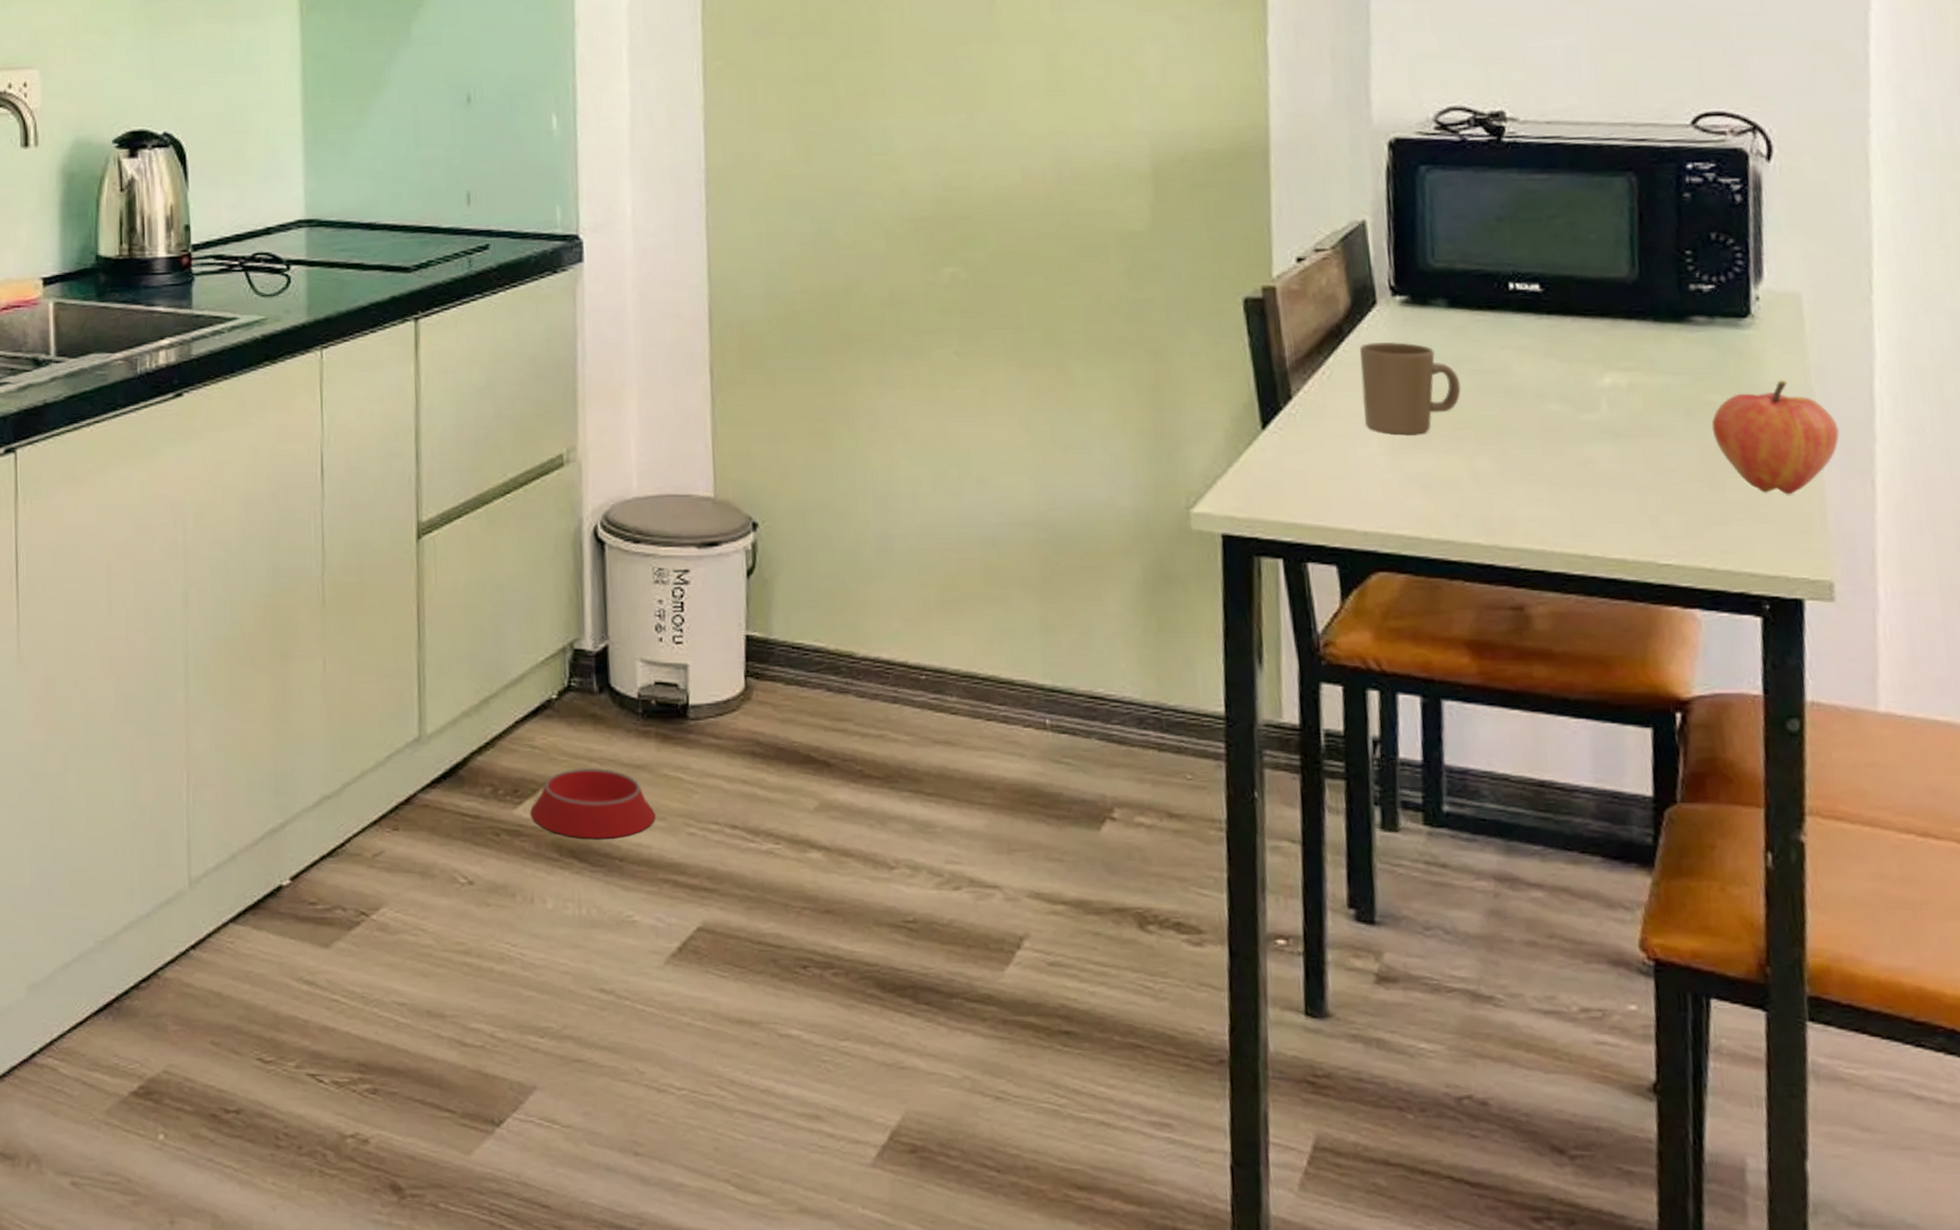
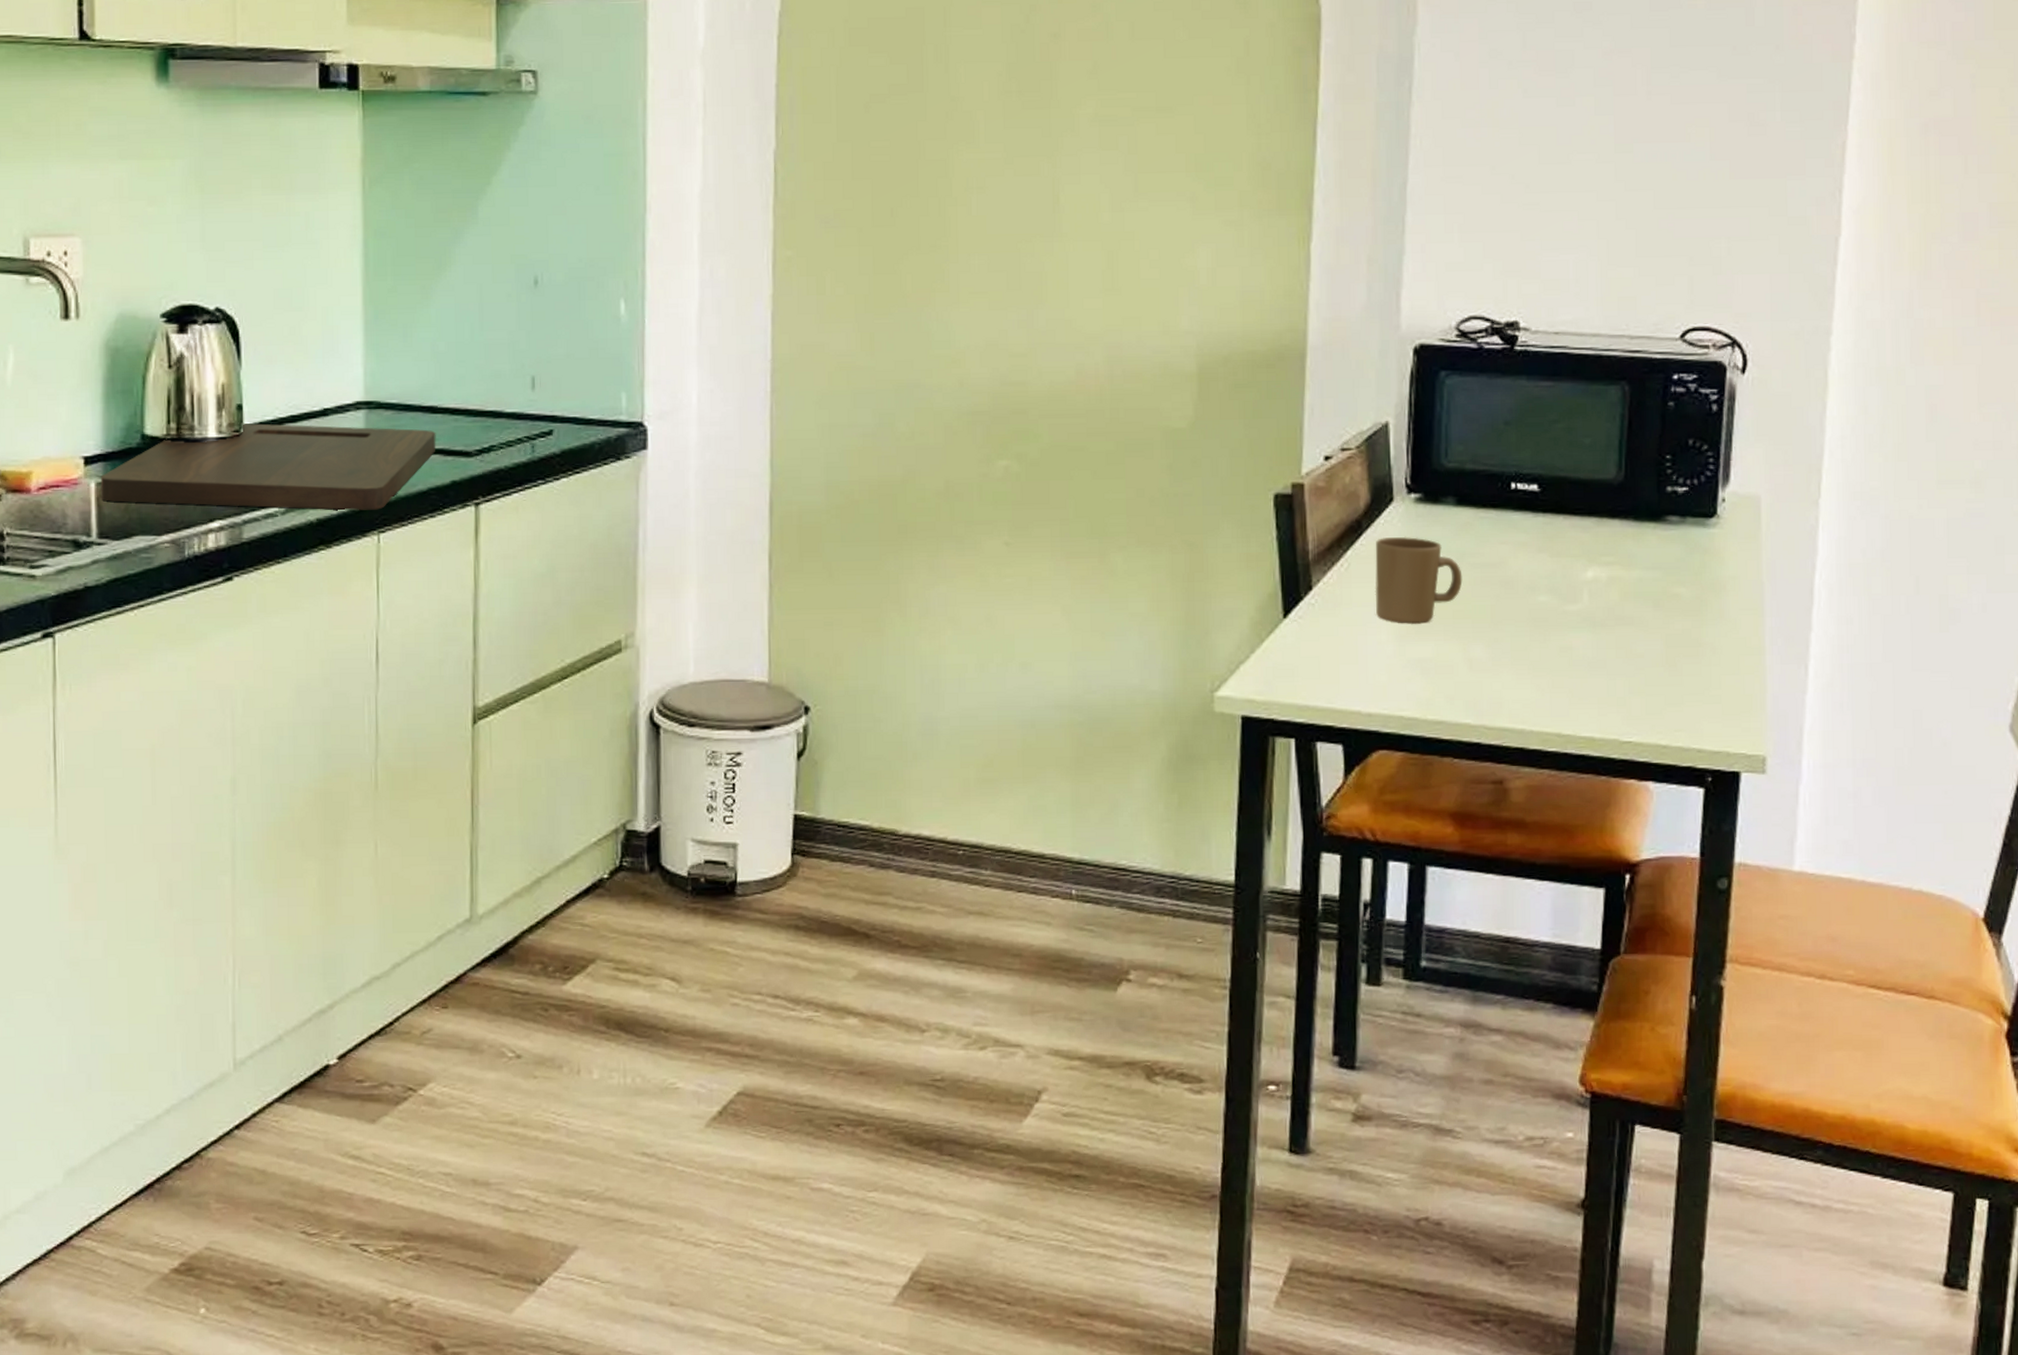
cutting board: none [58,243,376,327] -> present [100,423,436,511]
pet bowl: present [531,767,656,840] -> none [579,943,701,1012]
fruit: present [1711,380,1840,495] -> none [1676,575,1783,679]

